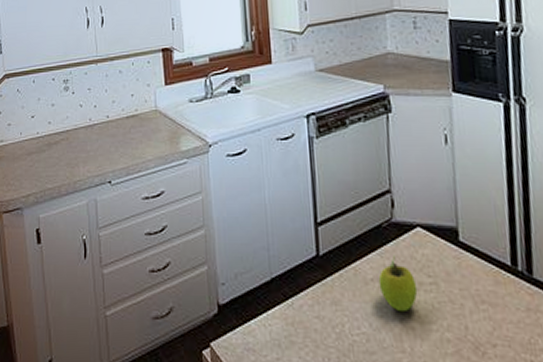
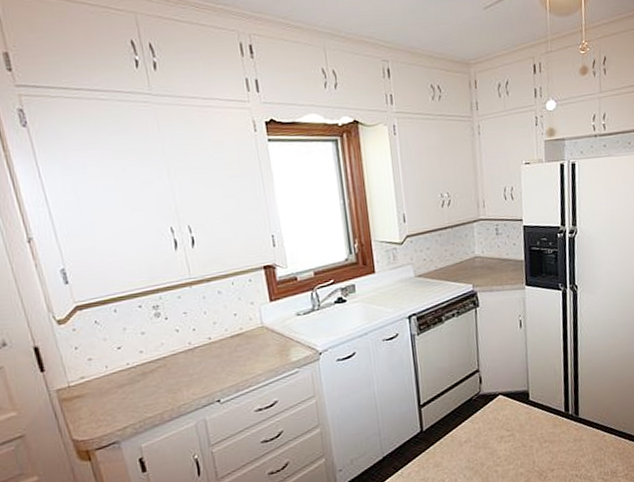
fruit: present [378,255,418,313] -> none [470,419,500,462]

